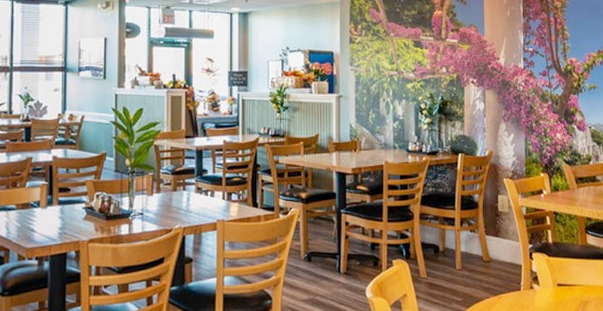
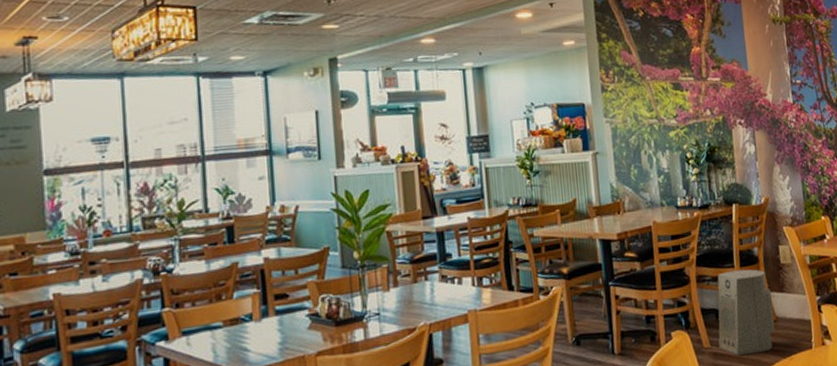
air purifier: none [435,212,488,289] -> present [717,269,776,355]

